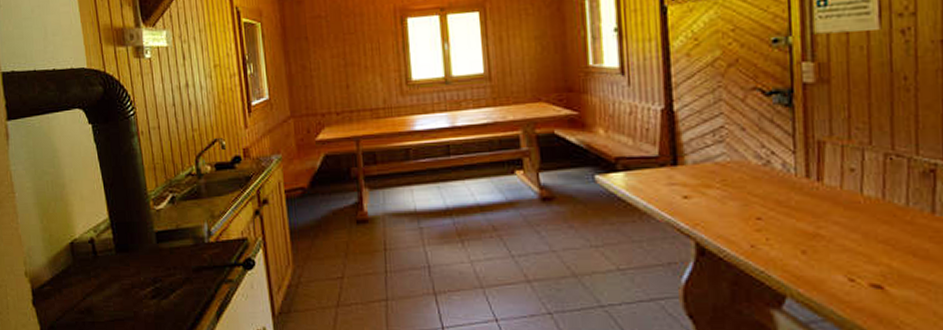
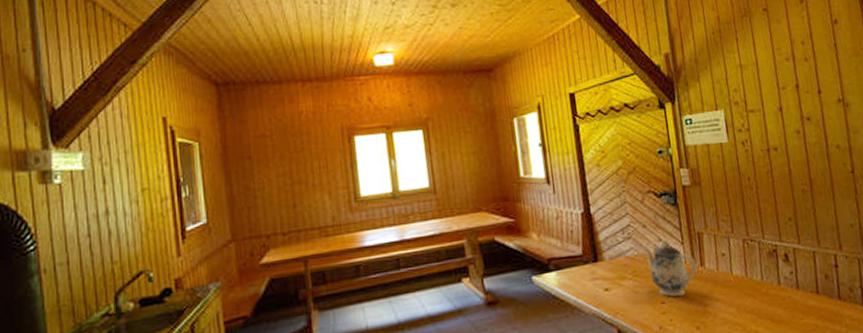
teapot: none [737,147,811,214] -> present [642,240,697,297]

